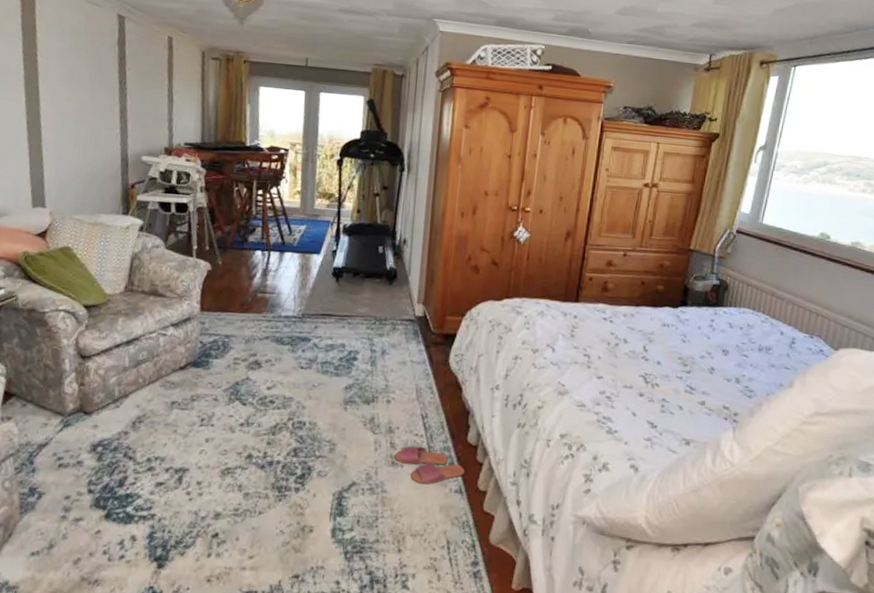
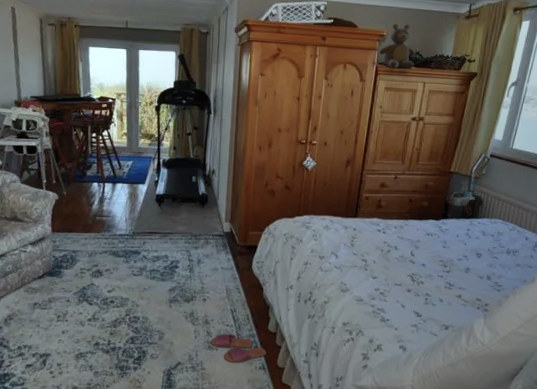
teddy bear: none [604,73,648,127] -> present [378,23,415,70]

